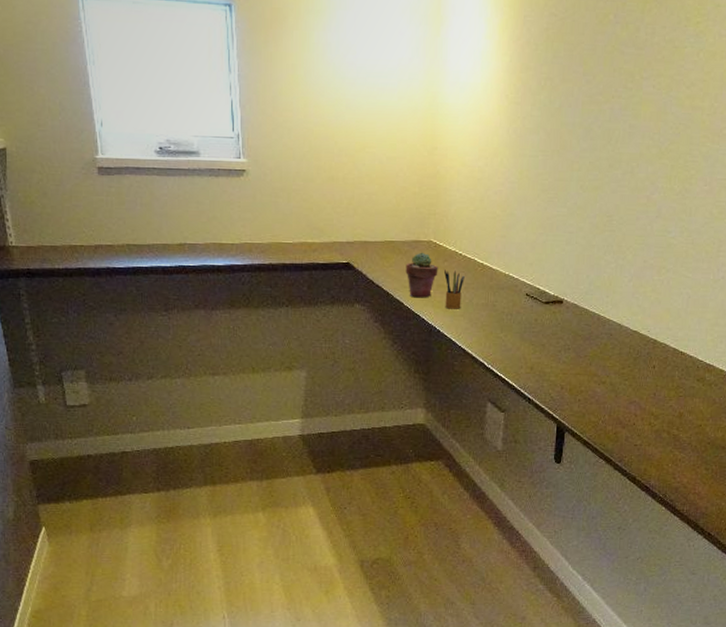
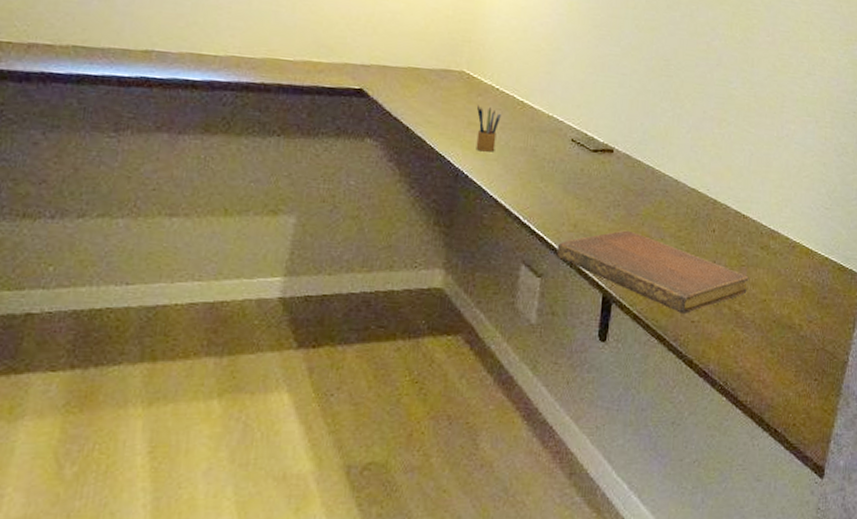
potted succulent: present [405,252,438,298] -> none [431,83,471,137]
notebook: none [516,370,686,438] -> present [556,230,749,313]

